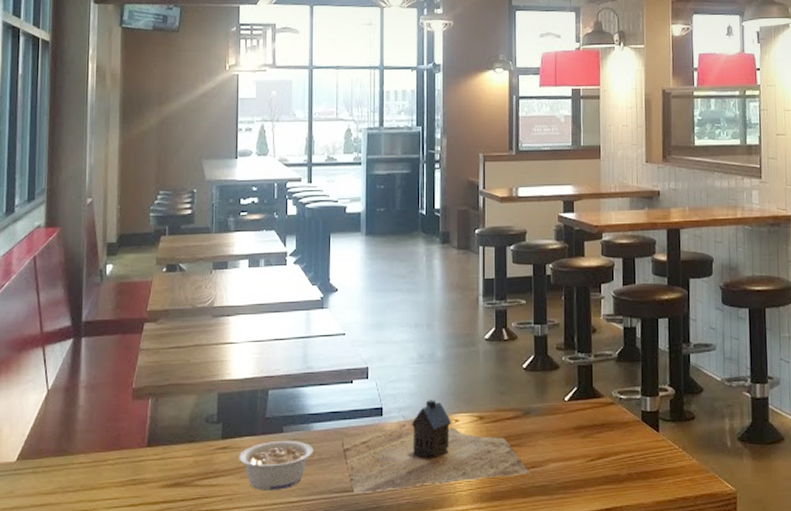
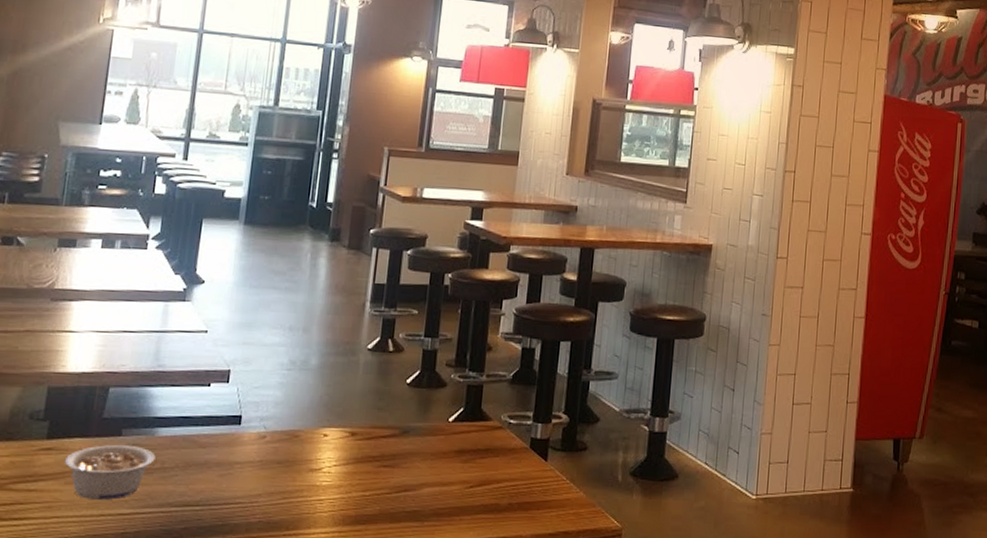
toy house: present [342,400,529,493] -> none [190,411,401,509]

